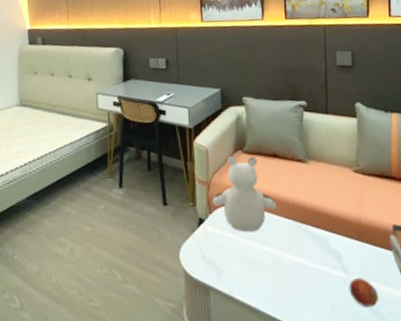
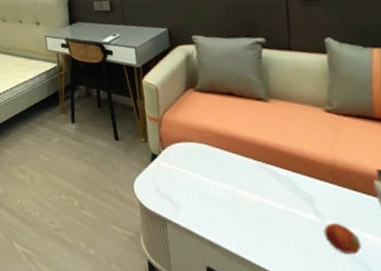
stuffed animal: present [212,155,277,233] -> none [165,93,236,170]

